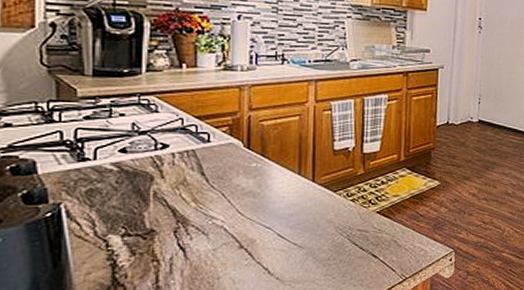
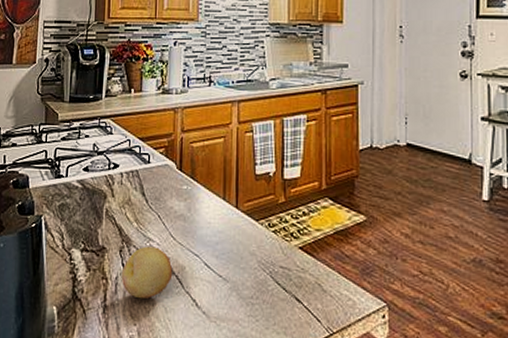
fruit: none [177,224,241,275] -> present [121,246,173,300]

